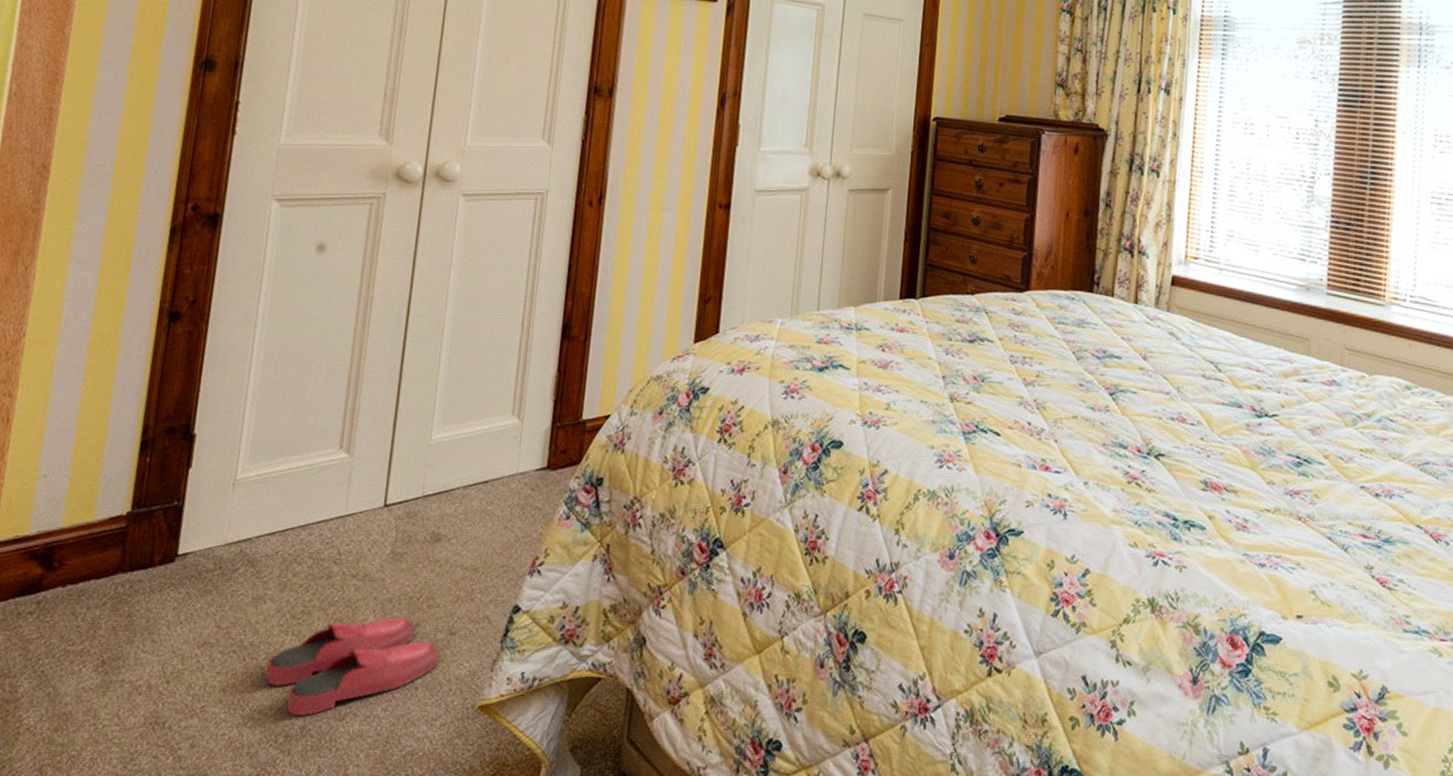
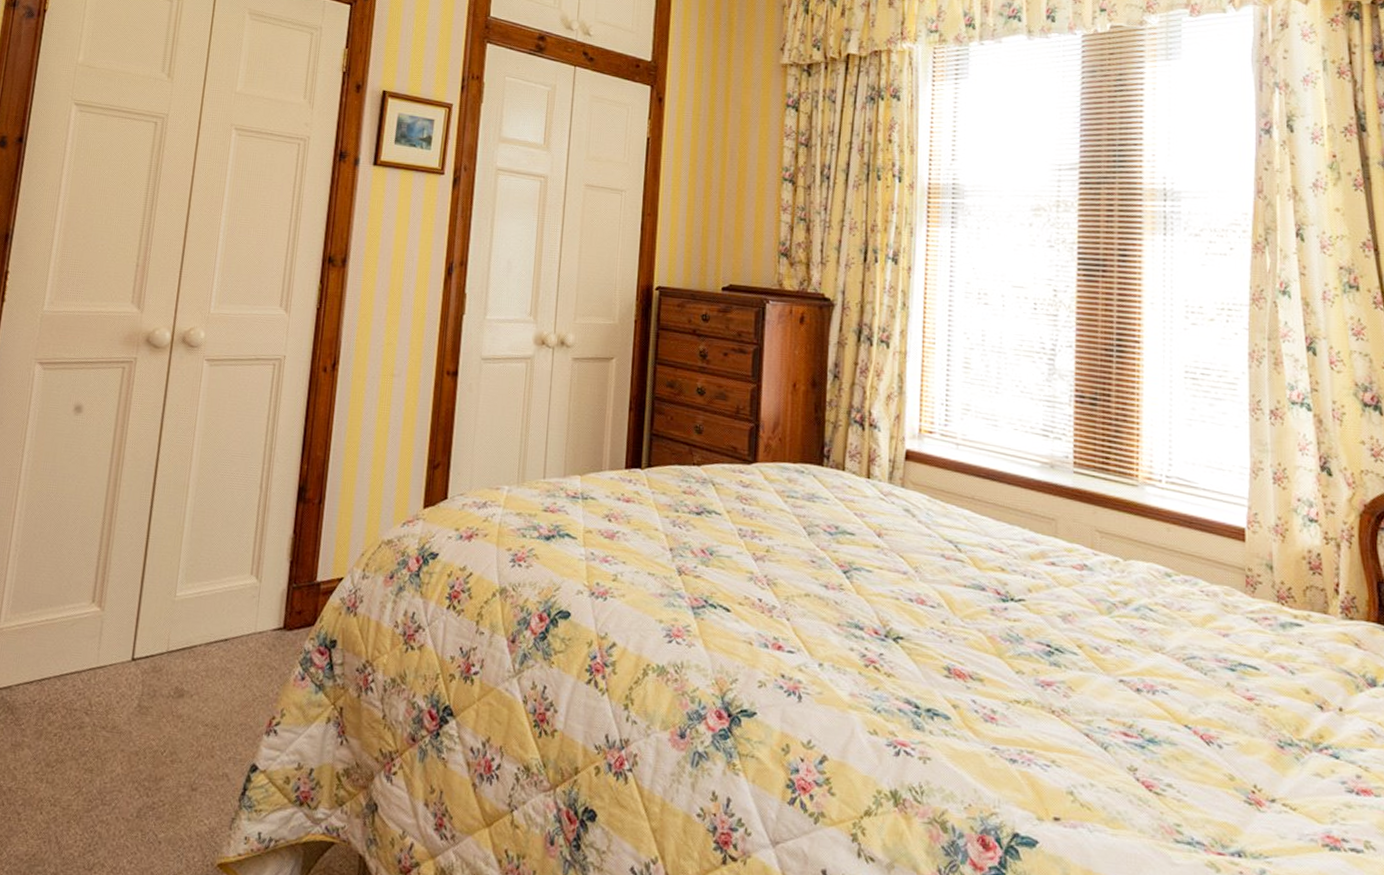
slippers: present [266,617,438,717] -> none [22,770,180,864]

